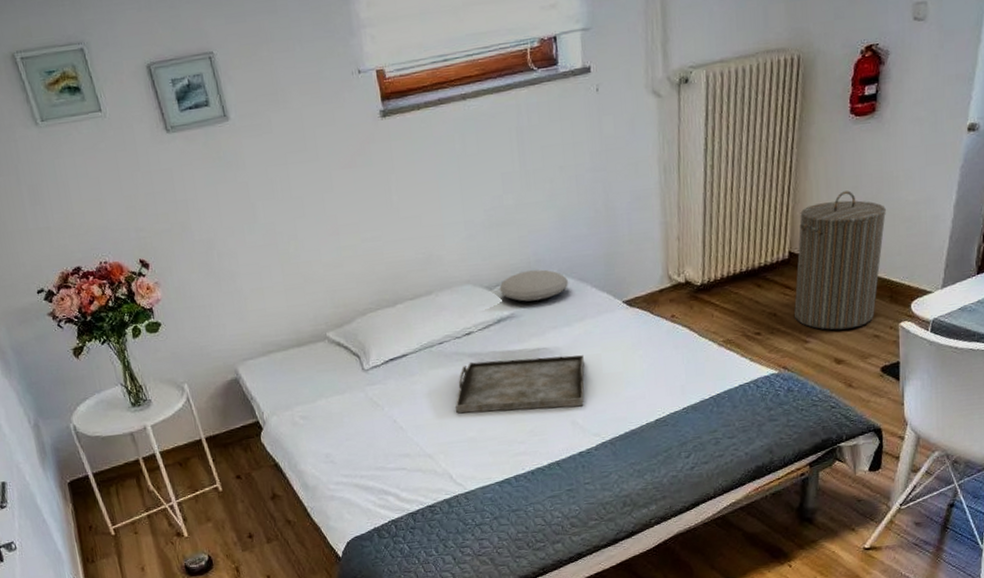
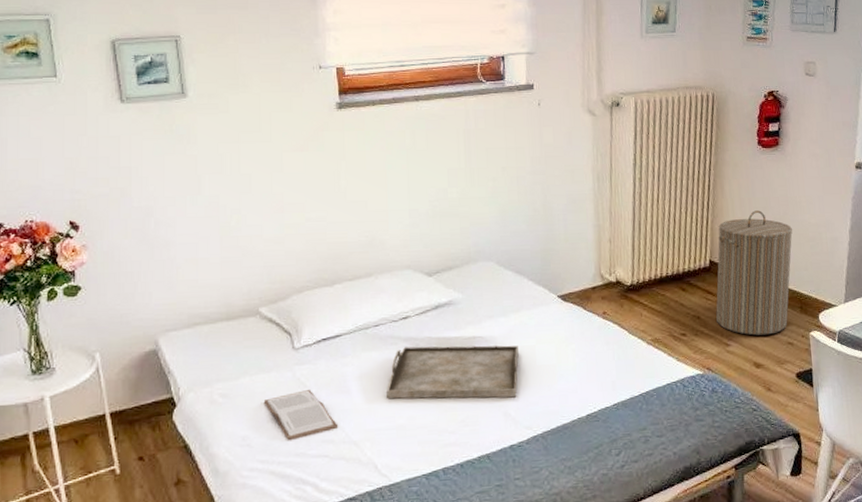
book: none [341,408,413,457] -> present [263,390,339,441]
cushion: present [499,269,568,302] -> none [439,260,506,290]

